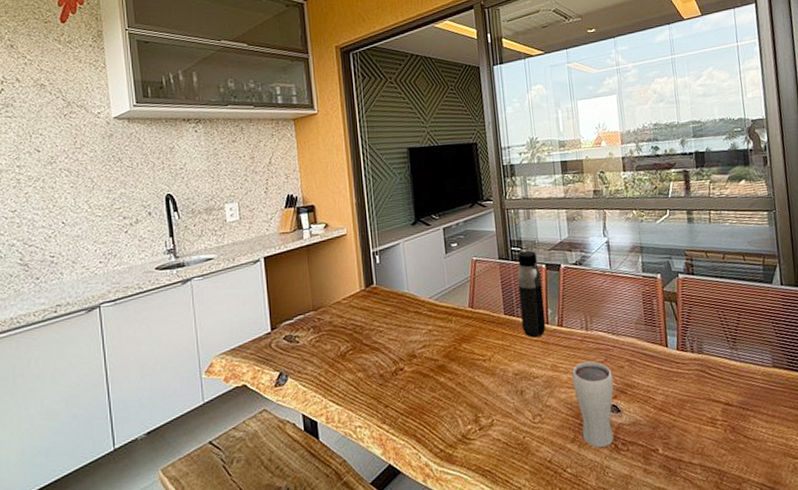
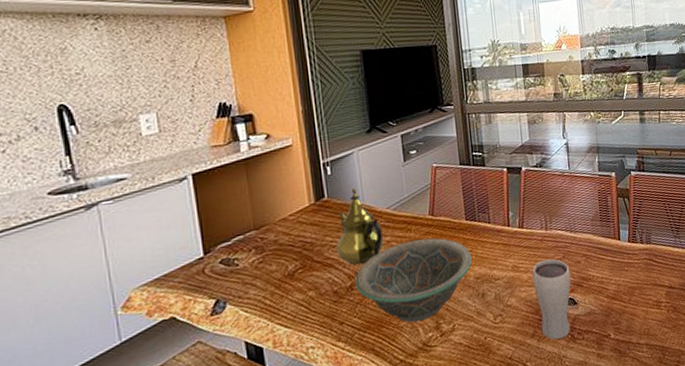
teapot: none [383,277,426,351] -> present [336,188,384,266]
decorative bowl: none [399,330,511,413] -> present [355,238,472,323]
water bottle: present [517,250,546,338] -> none [478,155,507,241]

